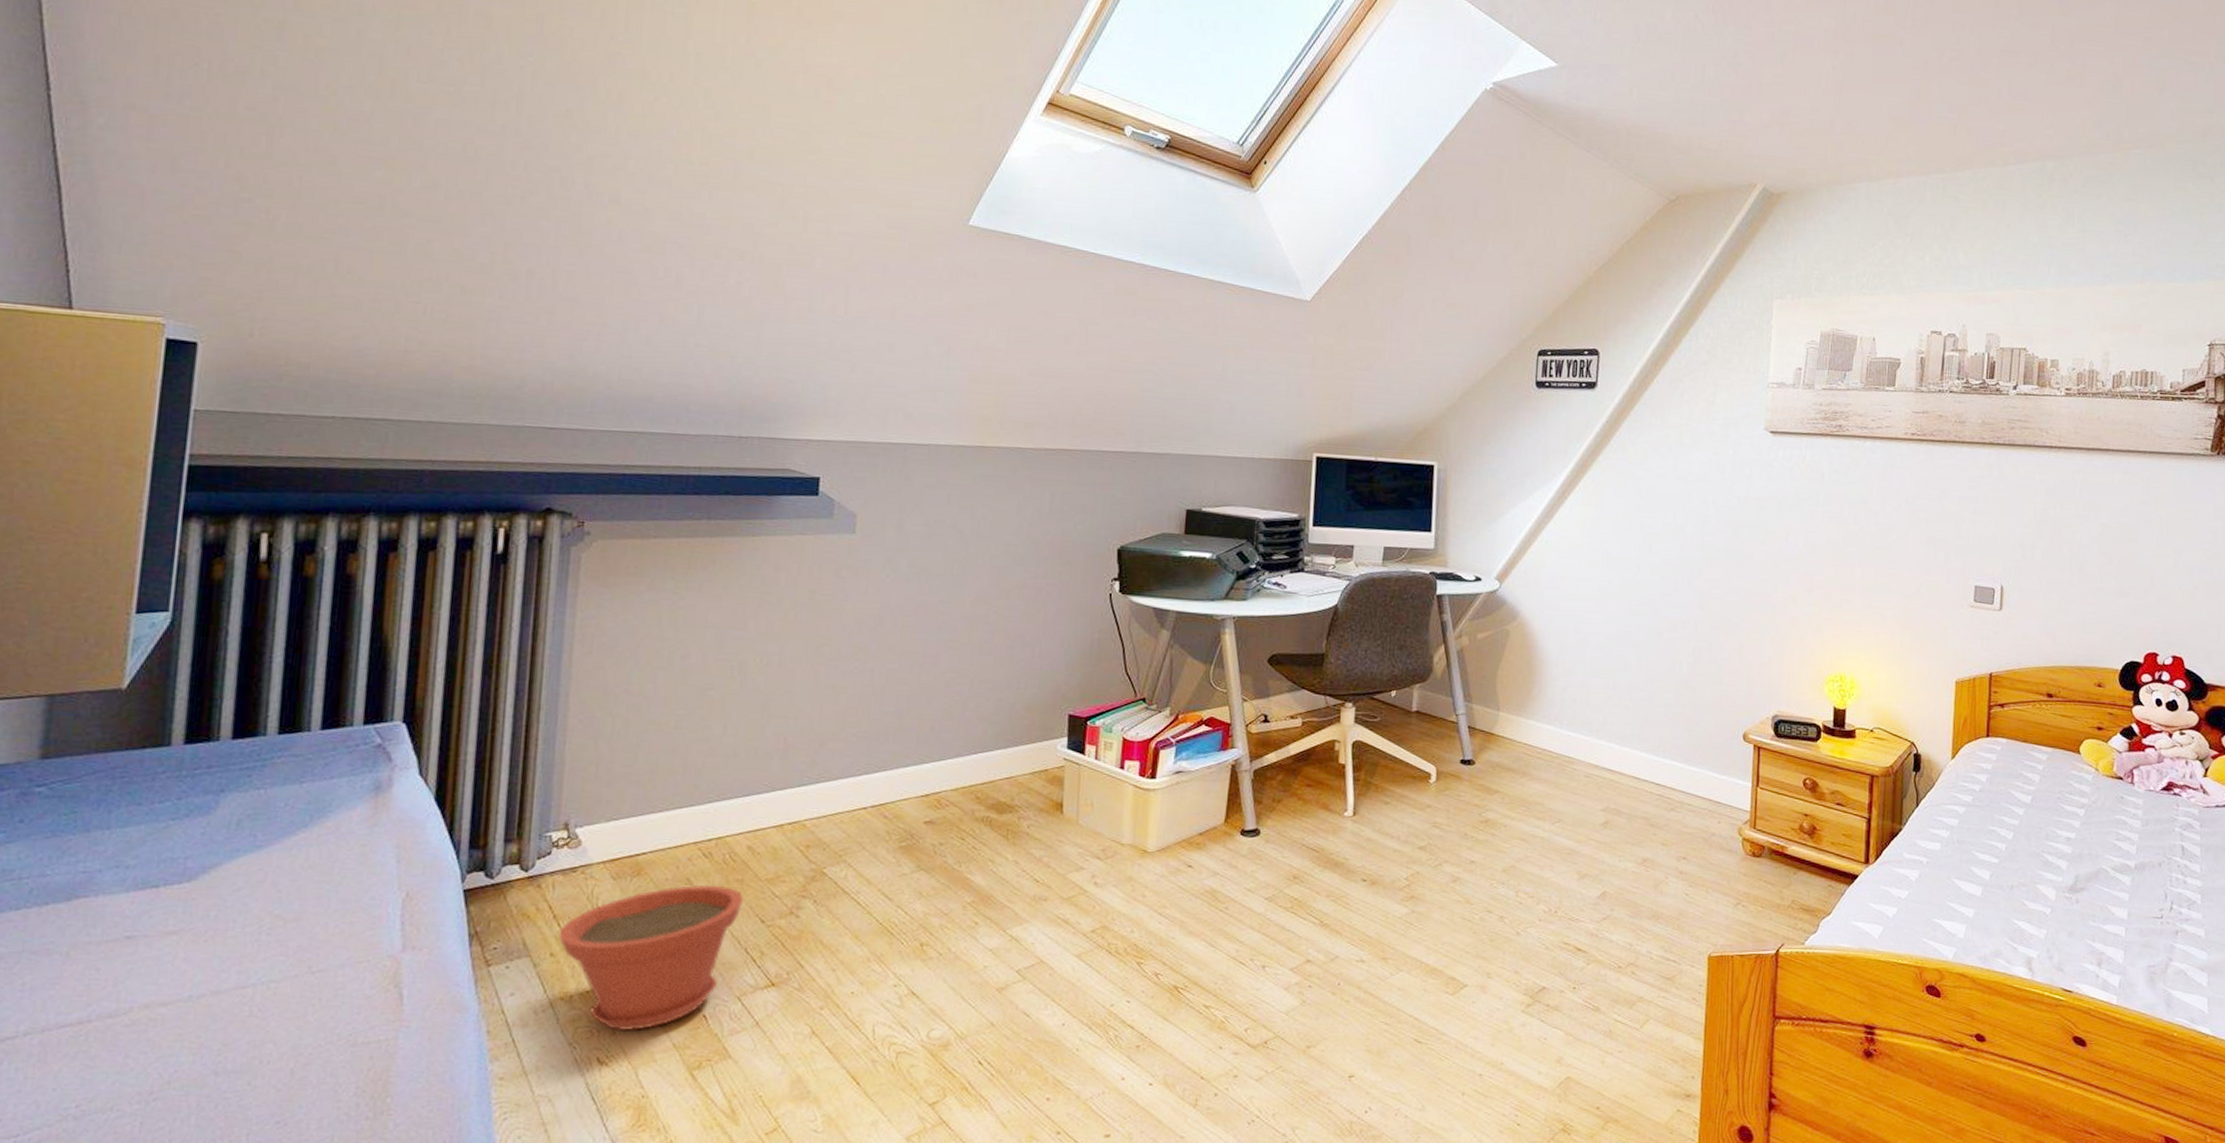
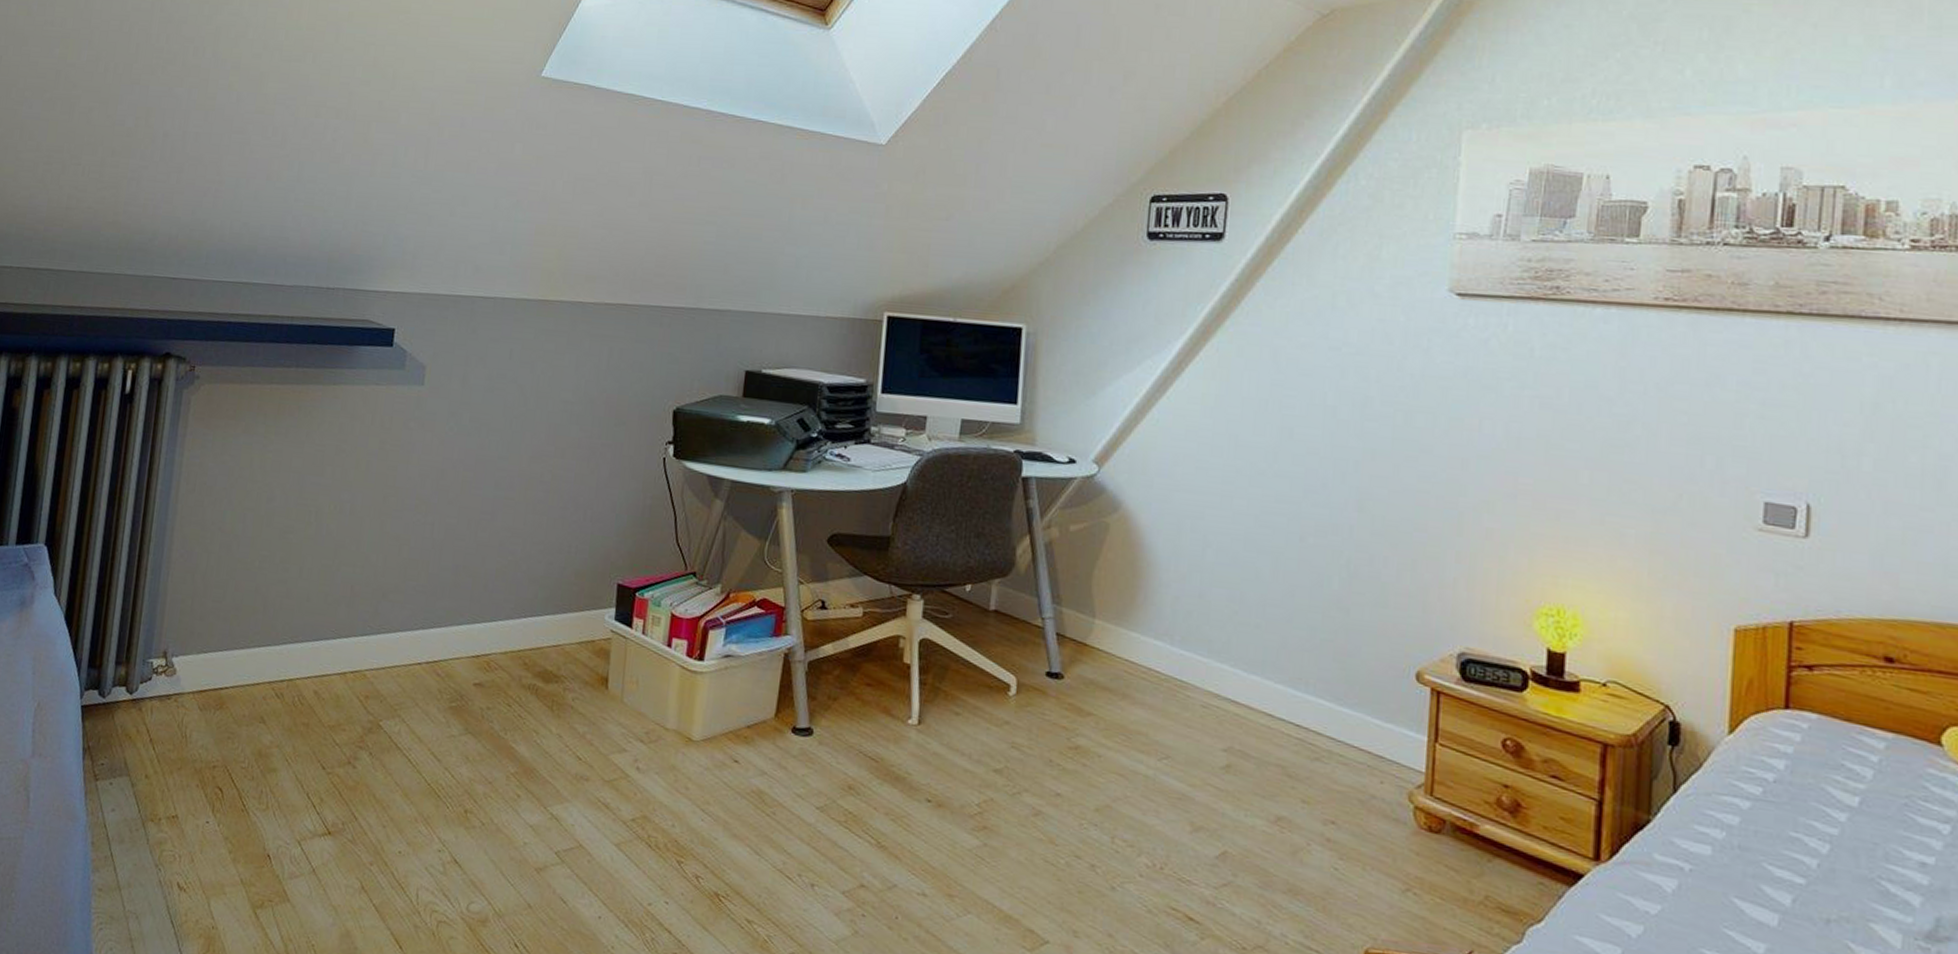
plant pot: present [558,885,744,1032] -> none [152,724,309,861]

